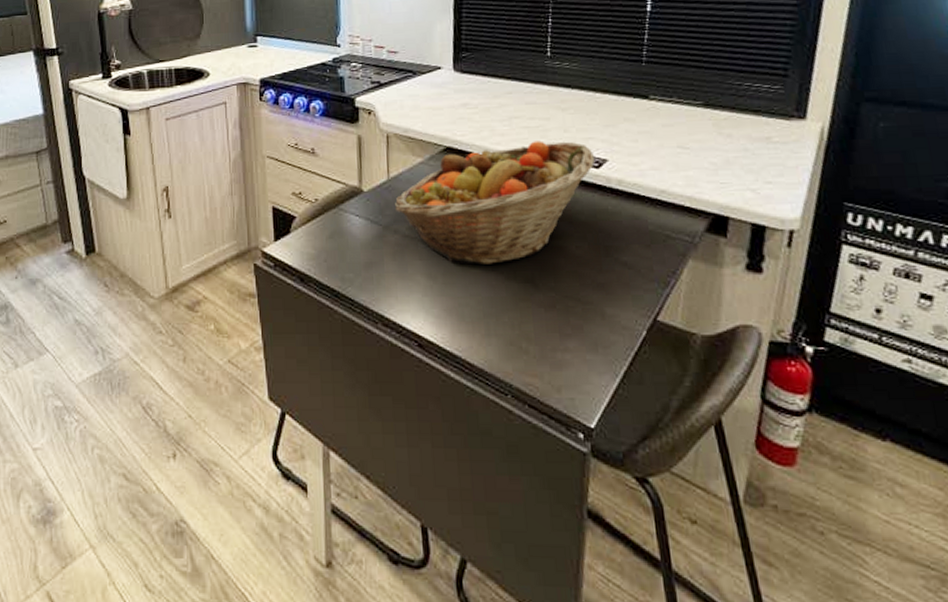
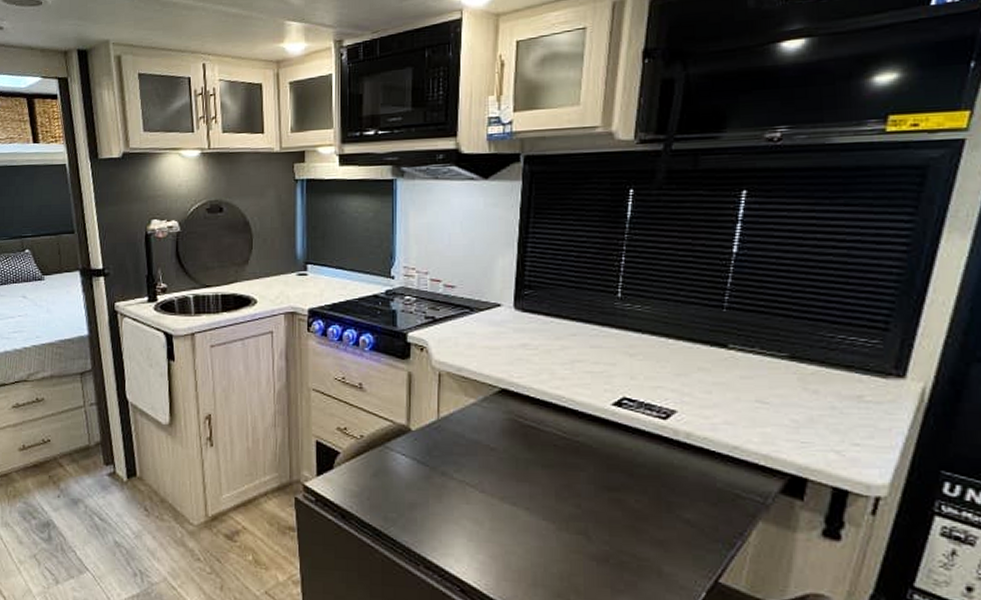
fruit basket: present [395,141,595,264] -> none [444,387,662,513]

